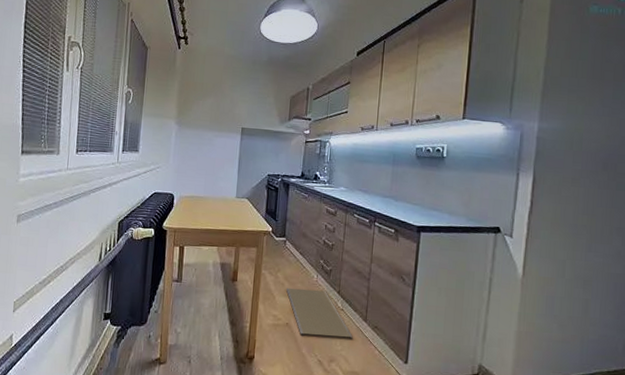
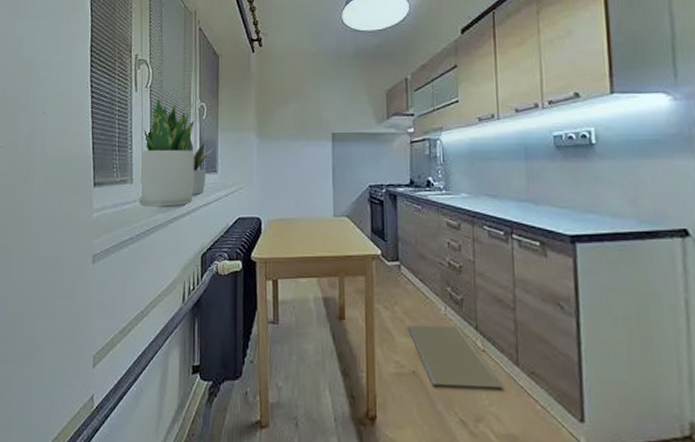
planter: none [64,81,123,179] -> present [138,99,195,207]
potted plant: none [110,118,136,170] -> present [185,137,213,195]

